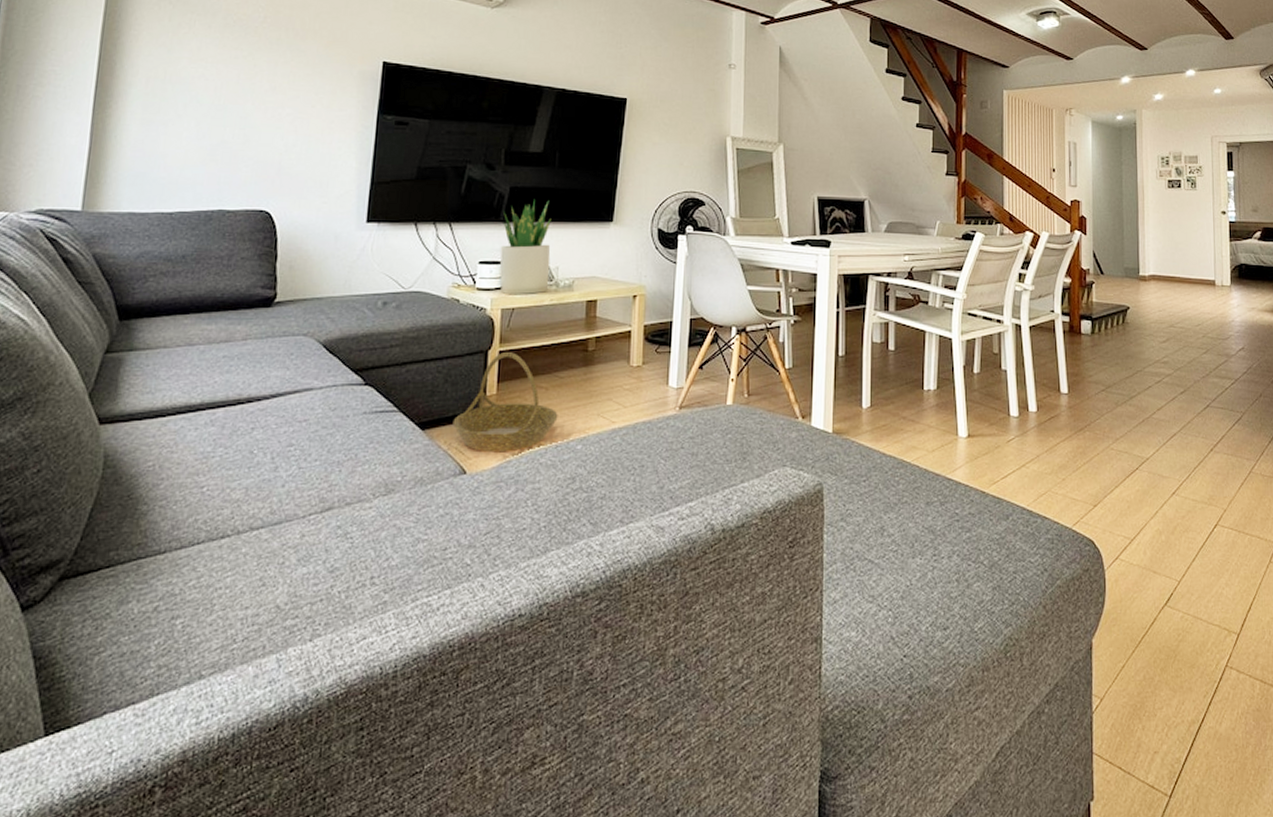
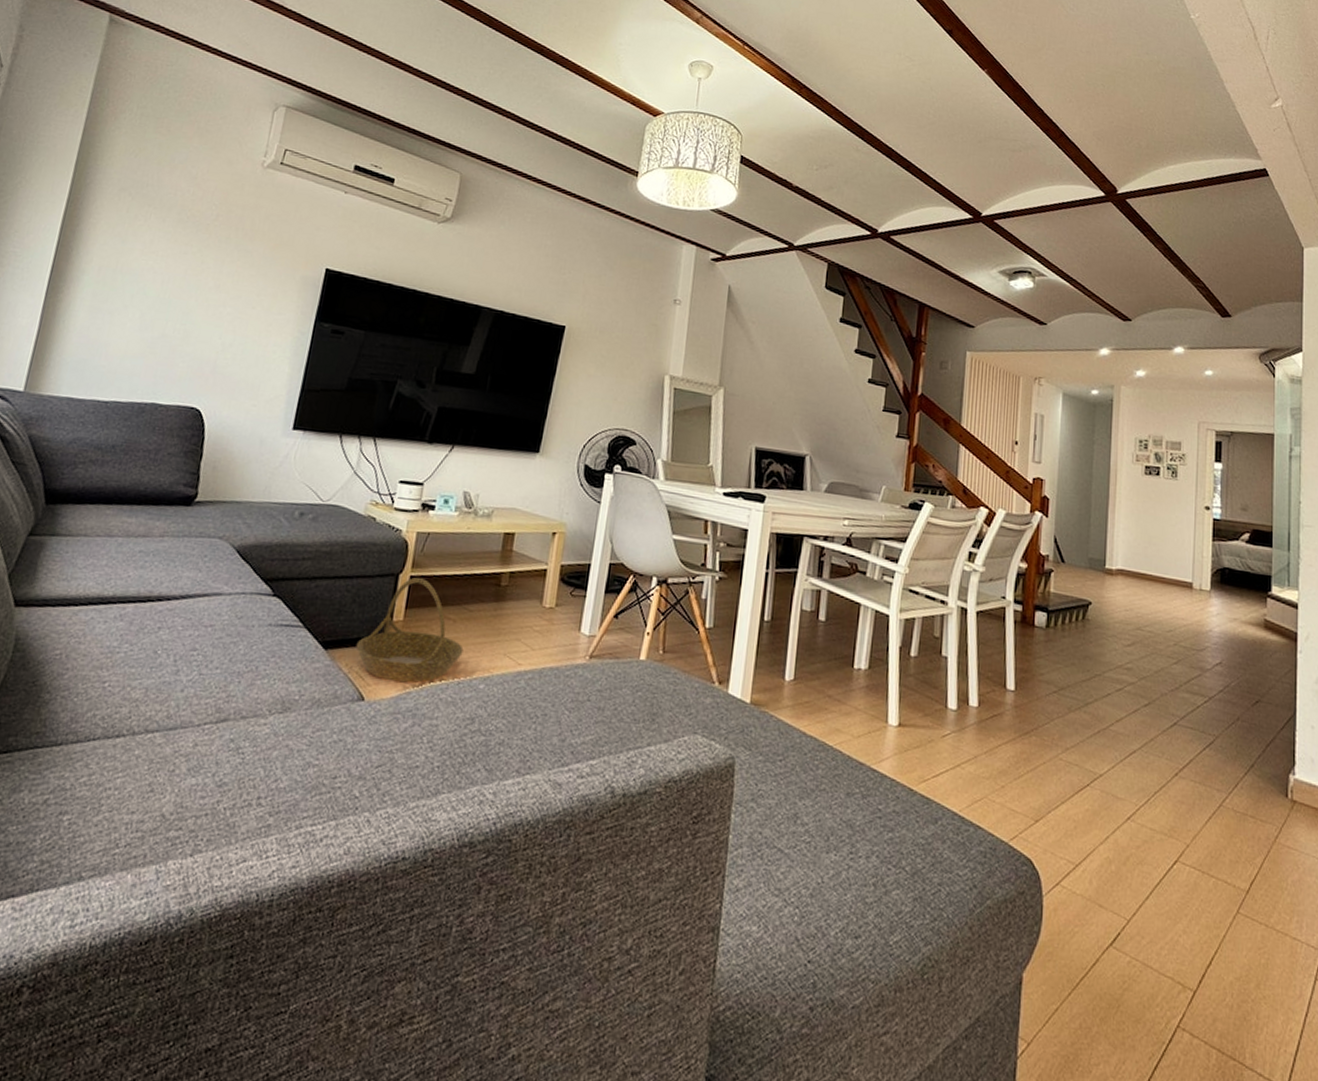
planter: present [500,200,551,295] -> none [418,422,477,521]

